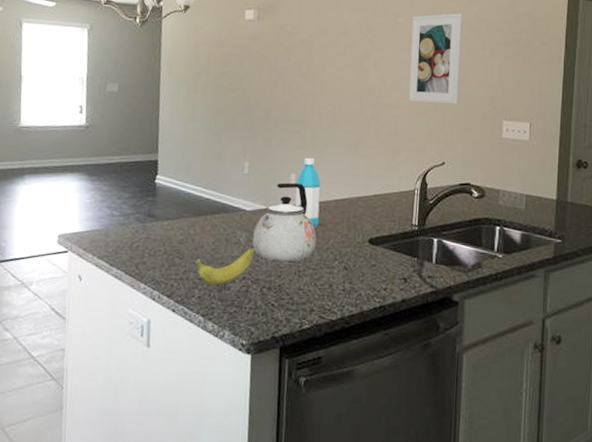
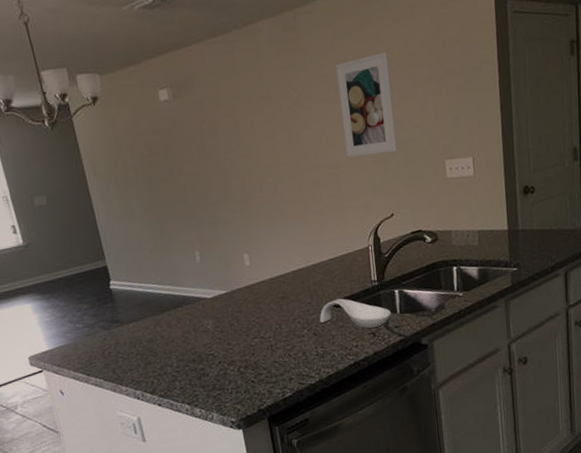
banana: present [195,247,255,286] -> none [168,332,225,375]
kettle: present [252,182,316,262] -> none [218,262,283,341]
water bottle: present [295,157,321,229] -> none [250,234,281,303]
spoon rest: none [353,236,426,274] -> present [319,298,391,329]

